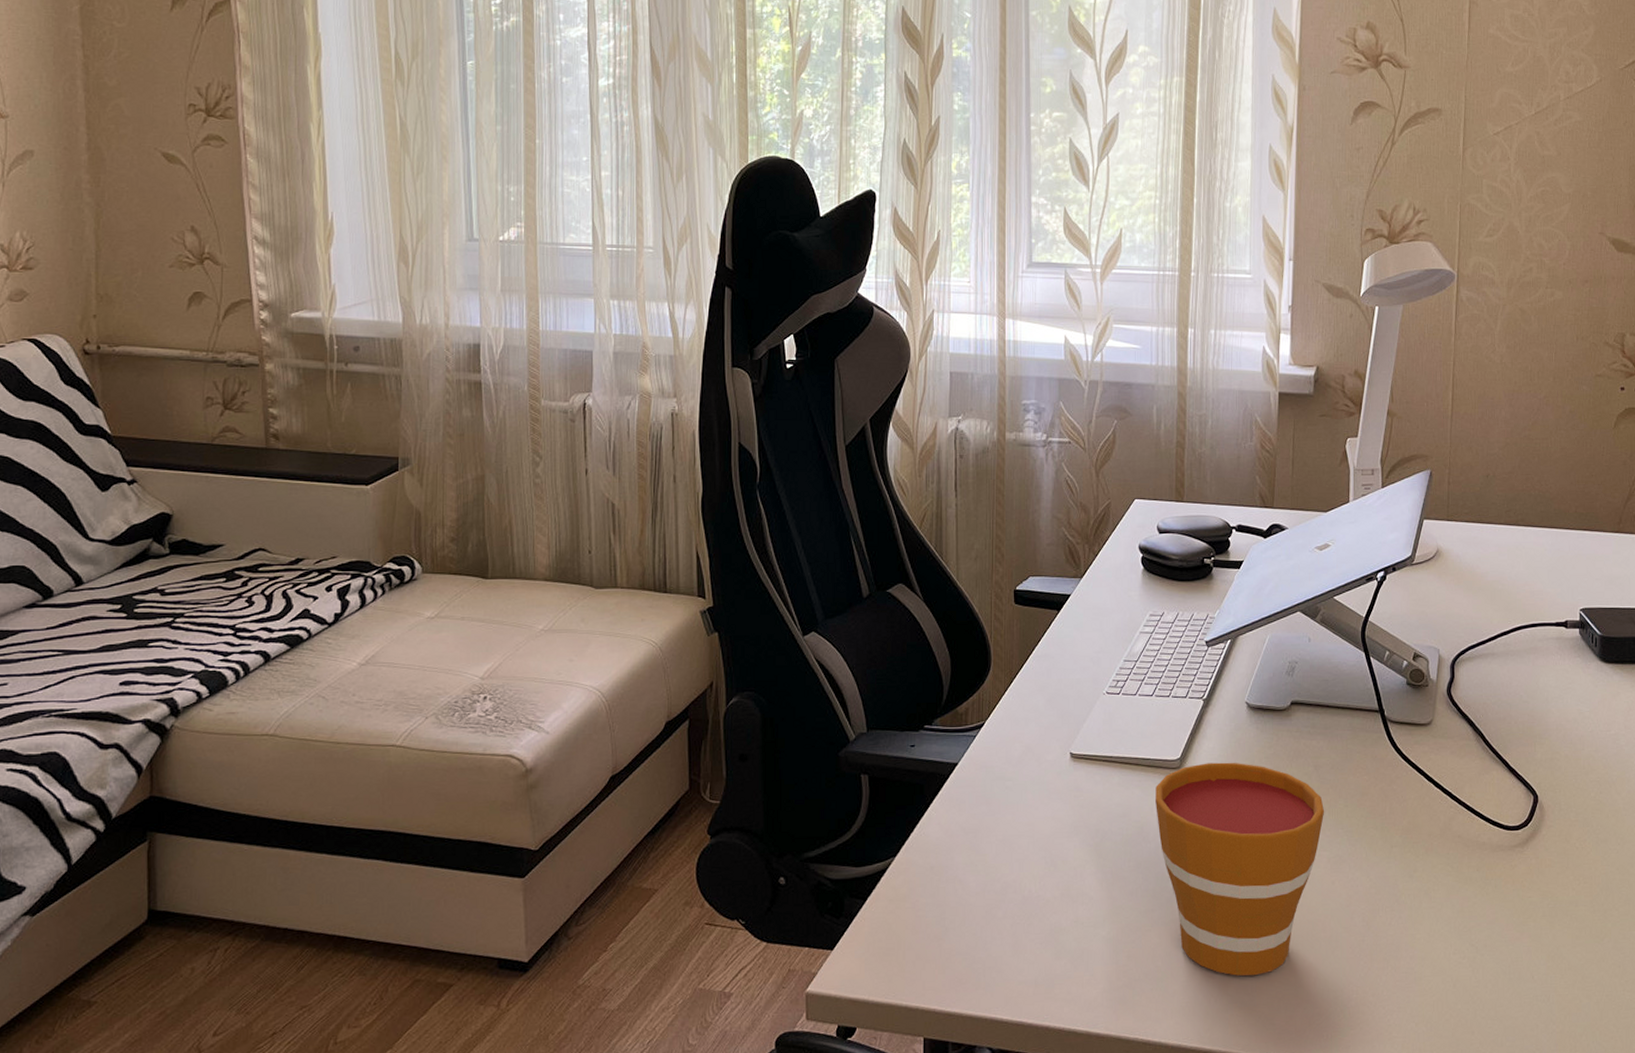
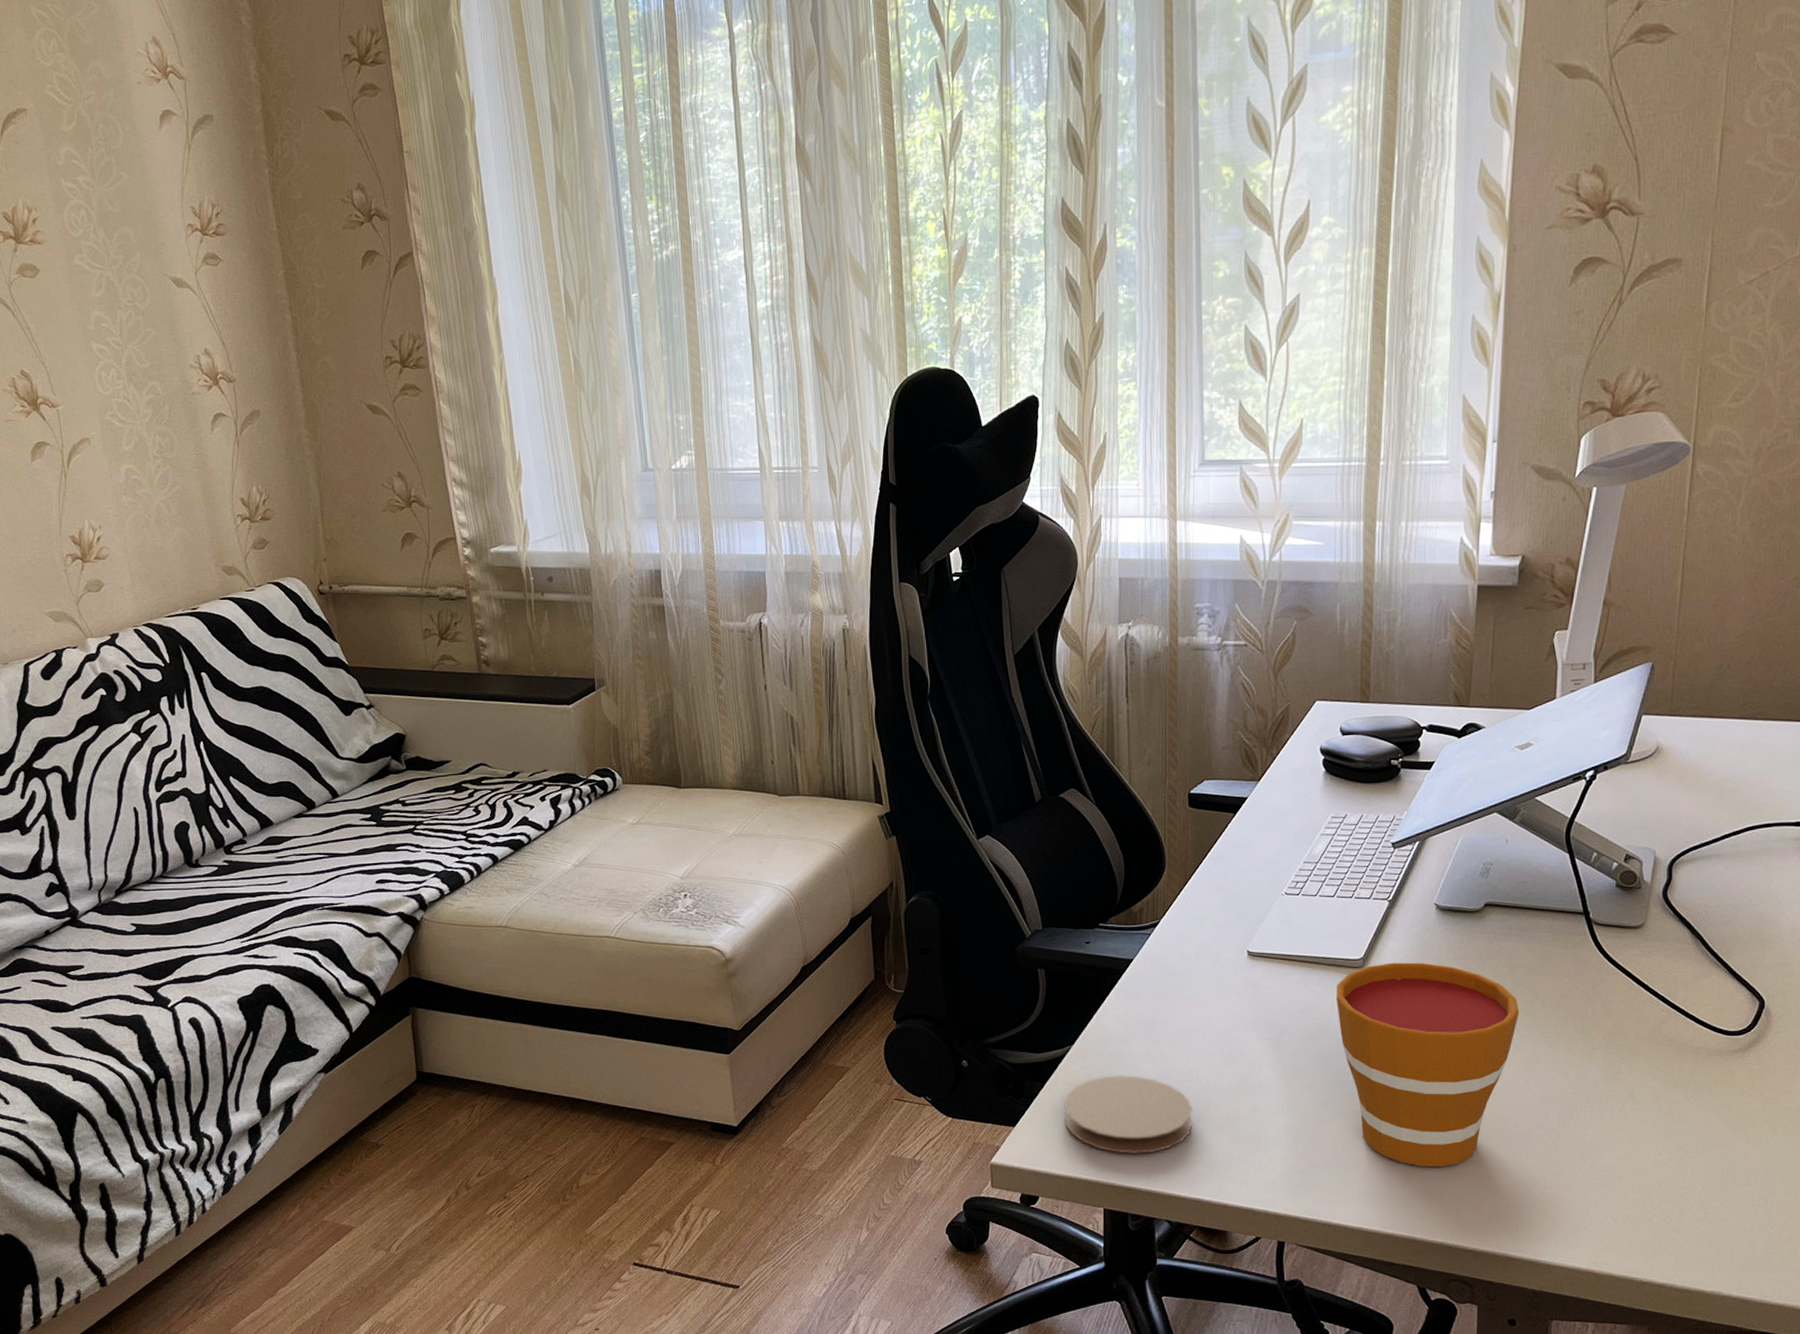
coaster: none [884,888,1016,976] -> present [1063,1074,1193,1155]

